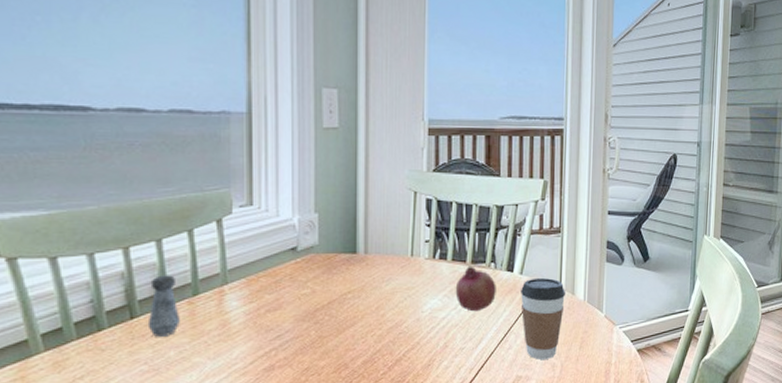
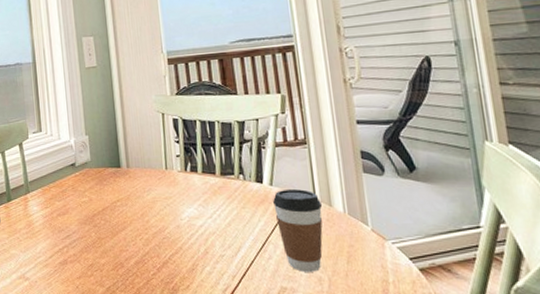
fruit: present [455,266,496,312] -> none [208,177,249,221]

